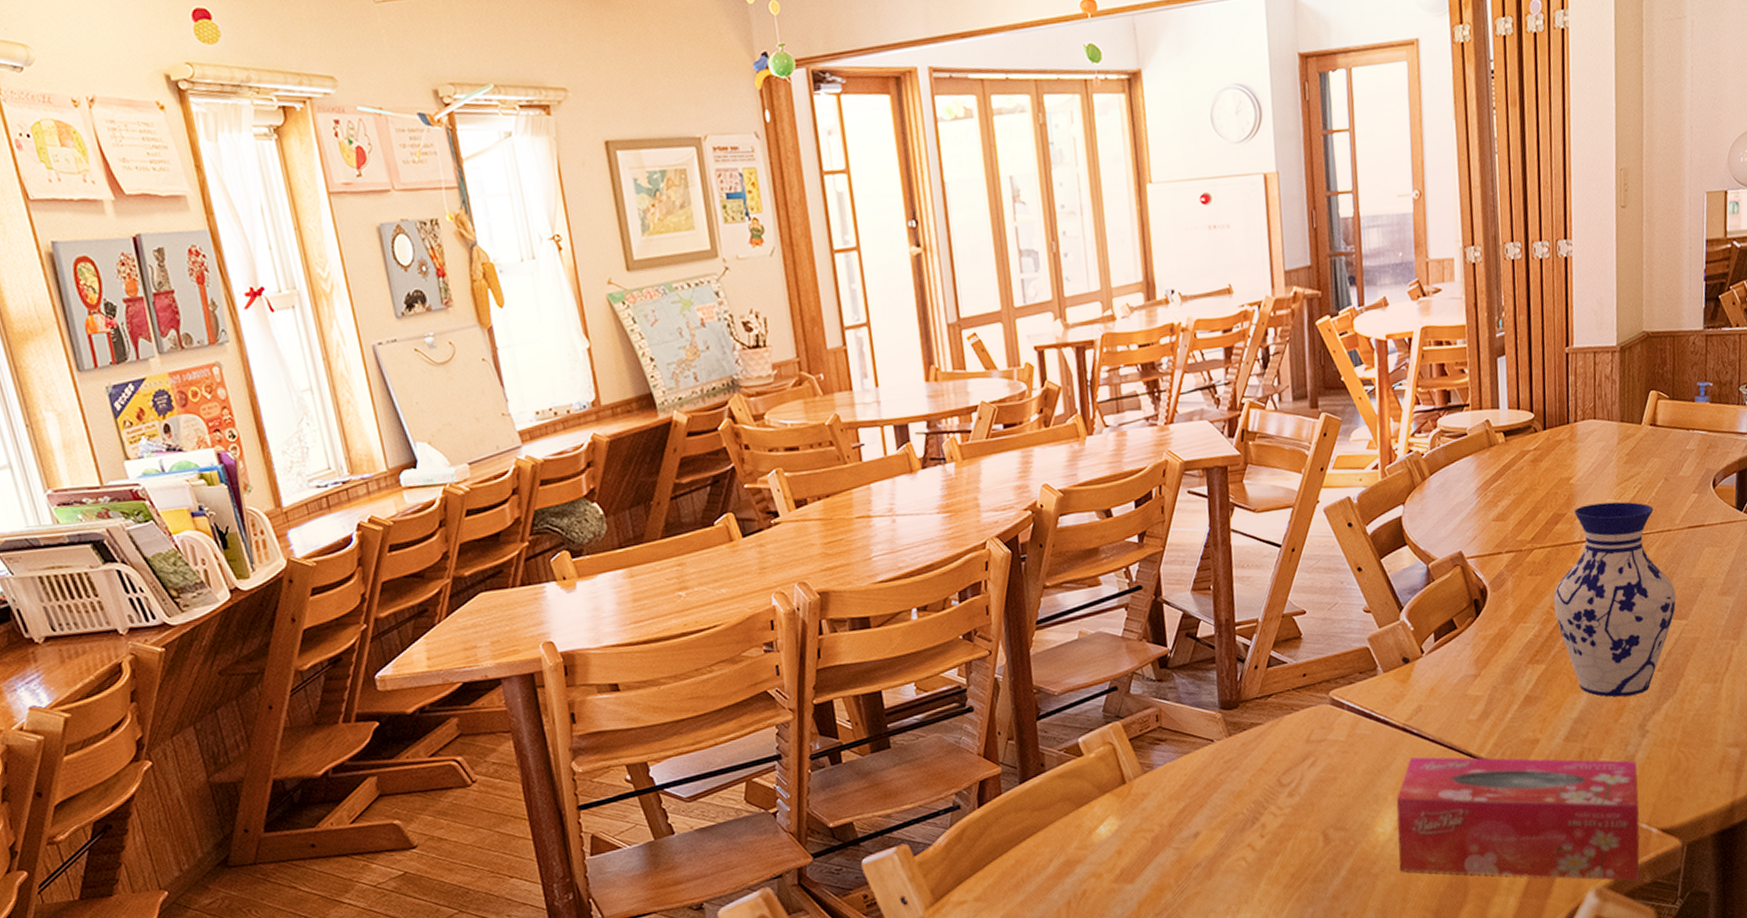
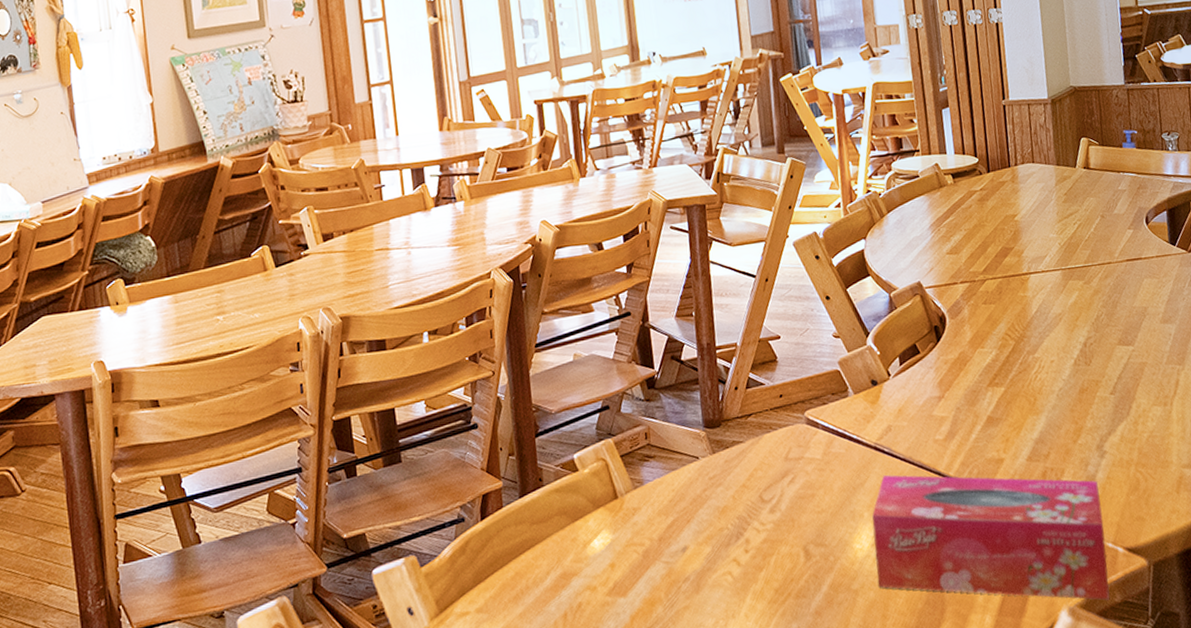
vase: present [1554,501,1677,697] -> none [1007,237,1122,419]

